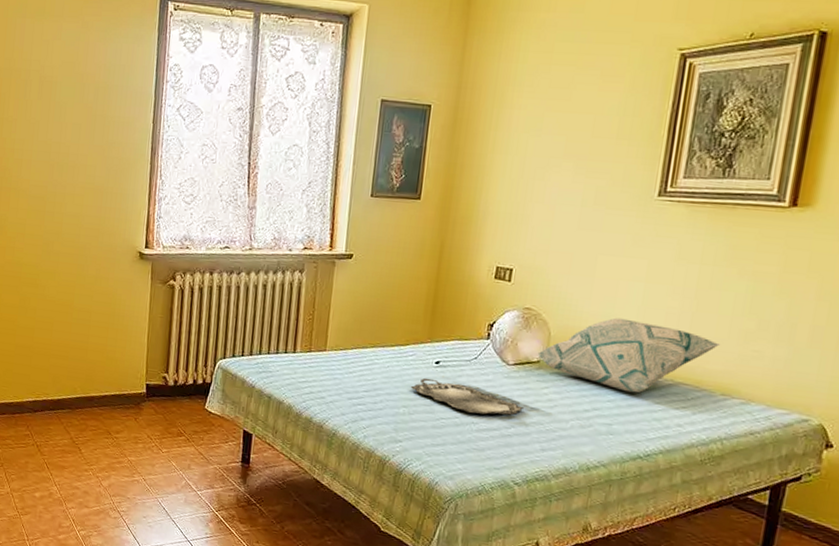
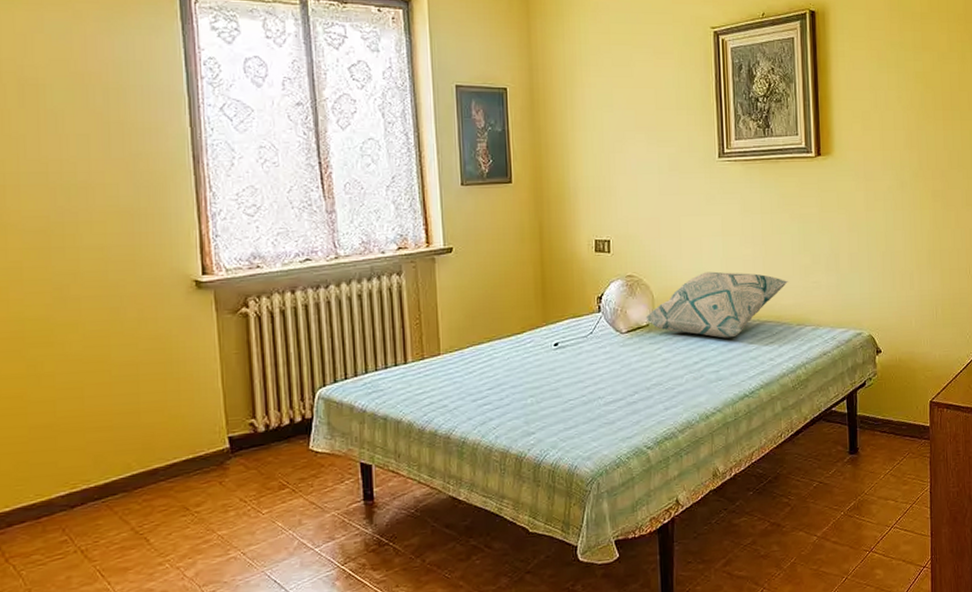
serving tray: present [410,377,523,416] -> none [533,361,642,389]

